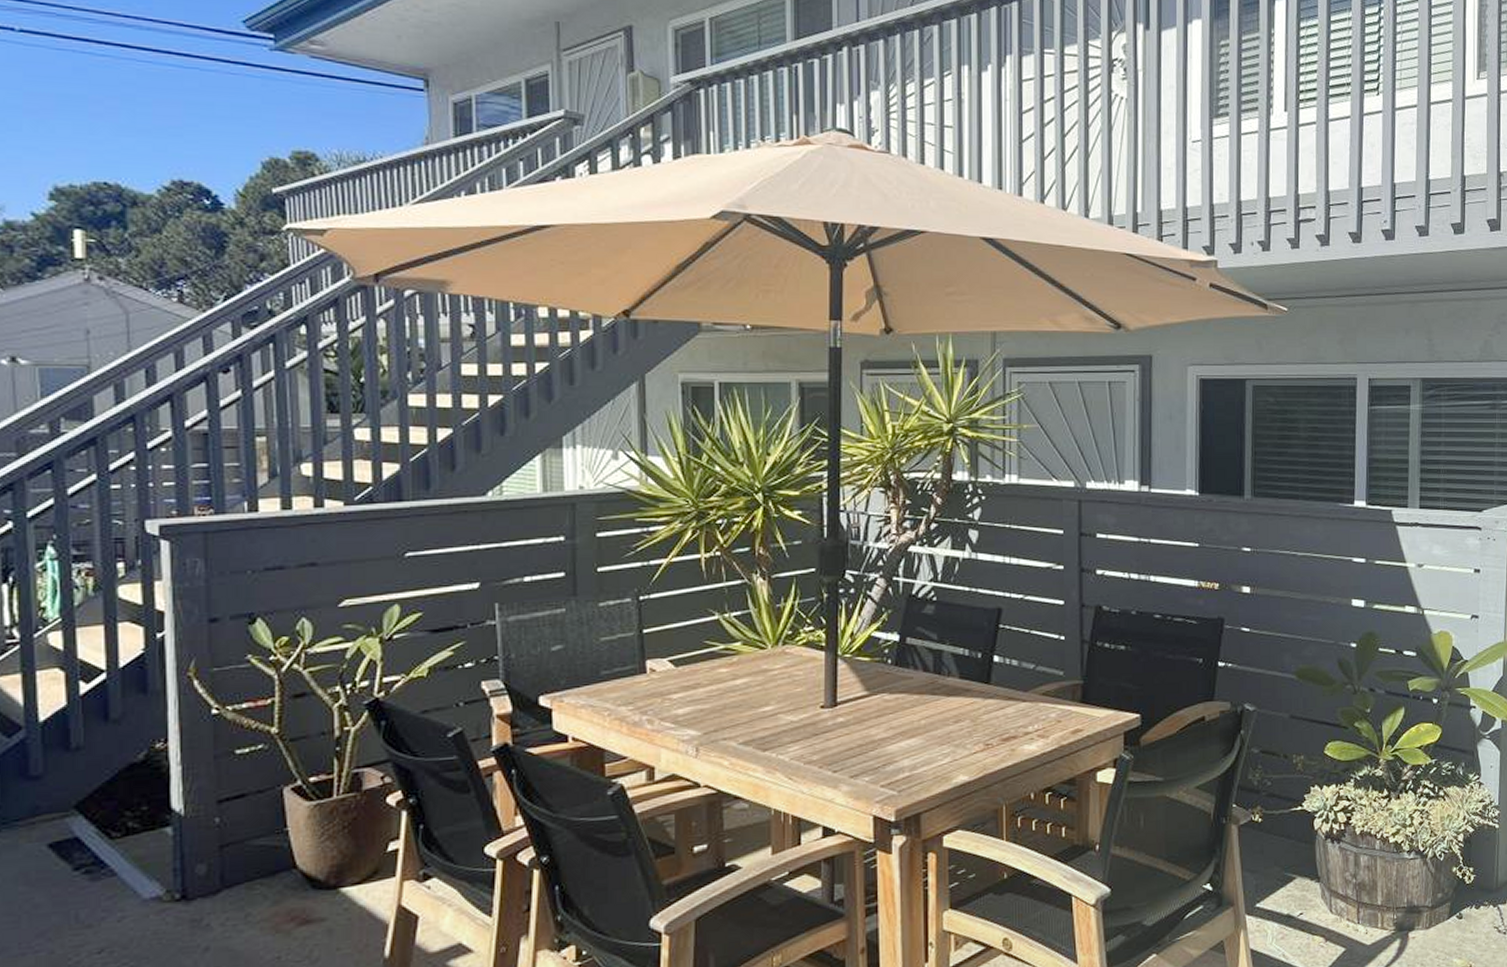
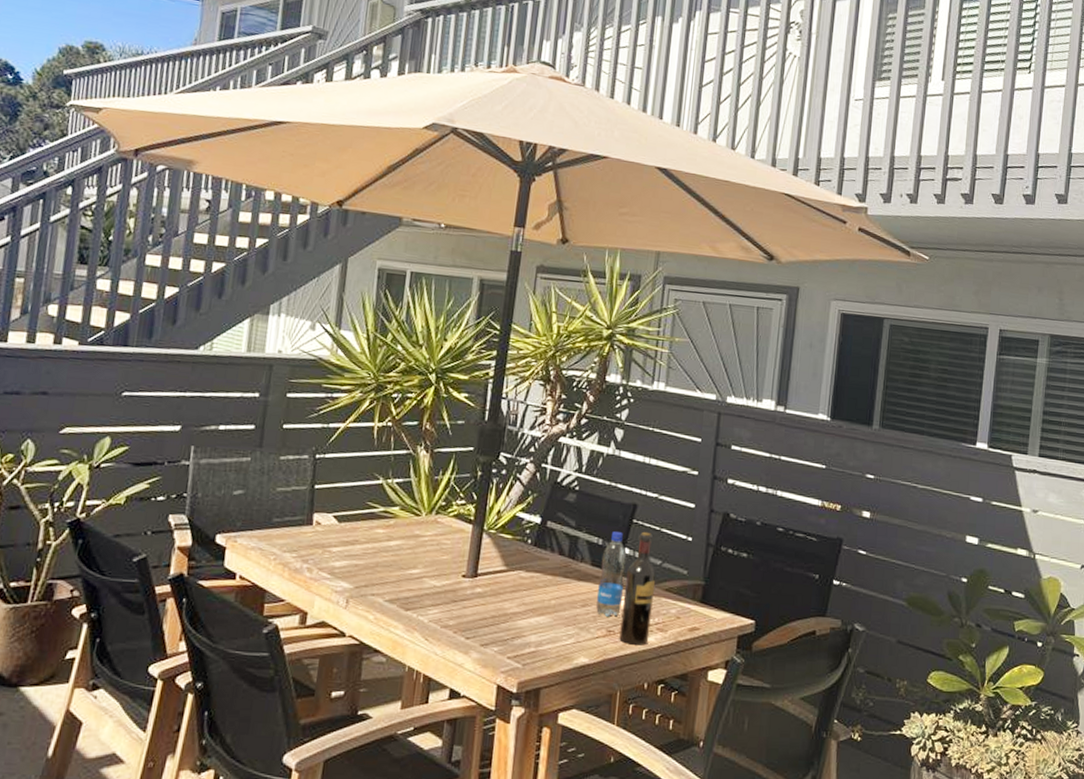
bottle: none [970,640,998,731] -> present [596,532,627,618]
wine bottle: none [998,636,1031,756] -> present [619,531,657,645]

